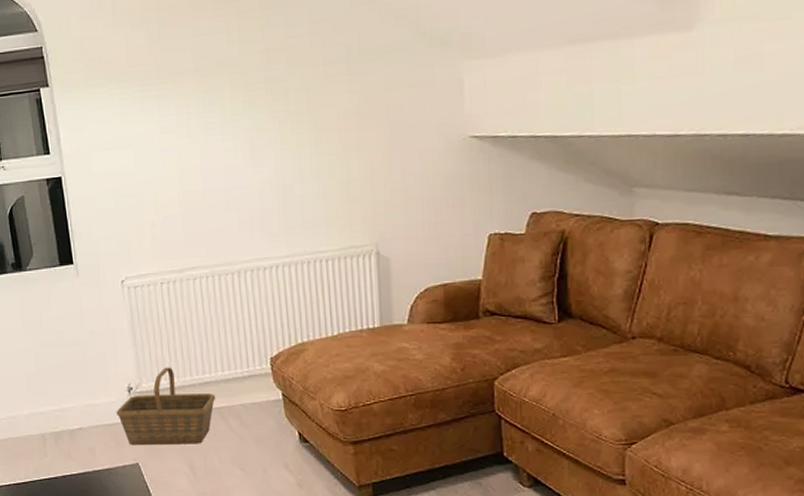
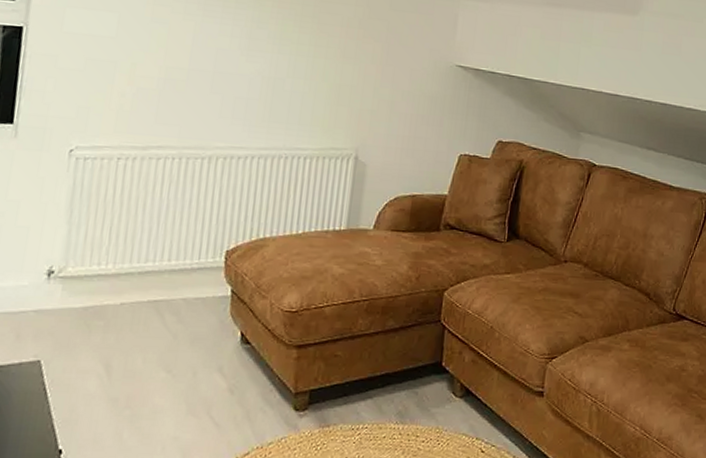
basket: present [116,367,216,444] -> none [25,251,155,341]

